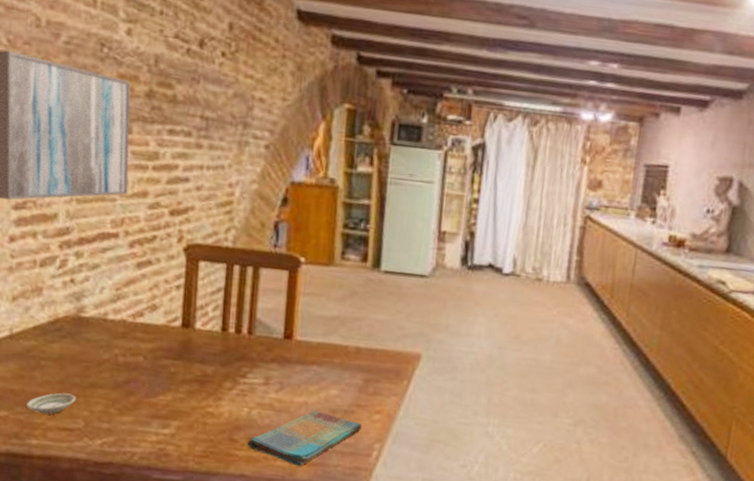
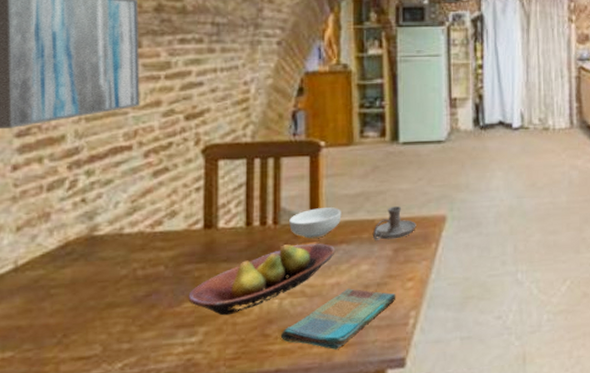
saucer: present [27,393,76,415] -> none [35,319,92,347]
fruit bowl: none [163,356,306,415] -> present [188,243,335,316]
cereal bowl: none [263,325,316,355] -> present [289,207,342,239]
candle holder: none [345,336,390,370] -> present [373,206,416,240]

